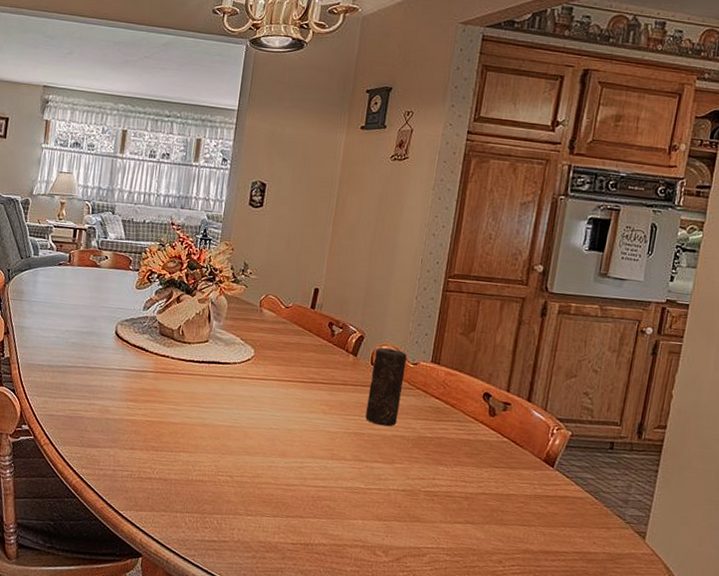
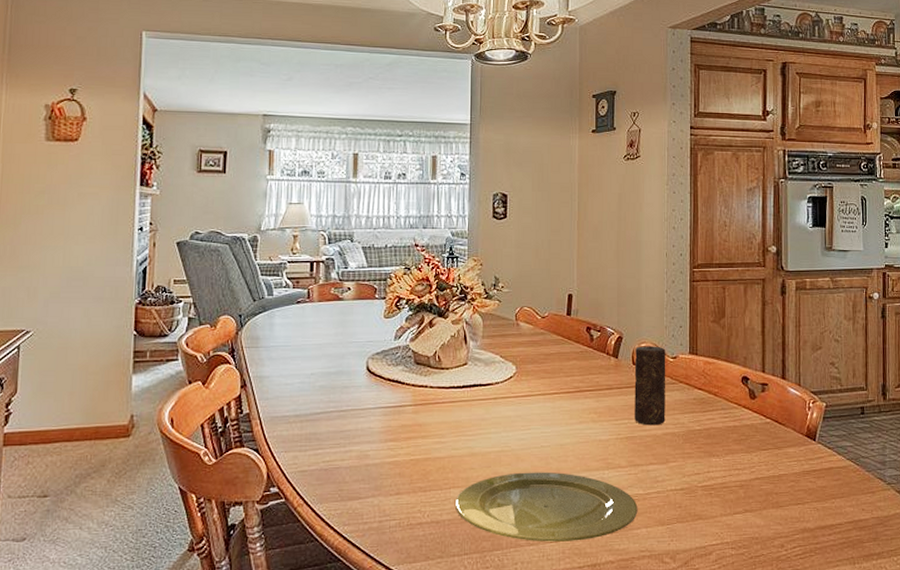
plate: none [183,447,357,521] -> present [456,472,638,542]

